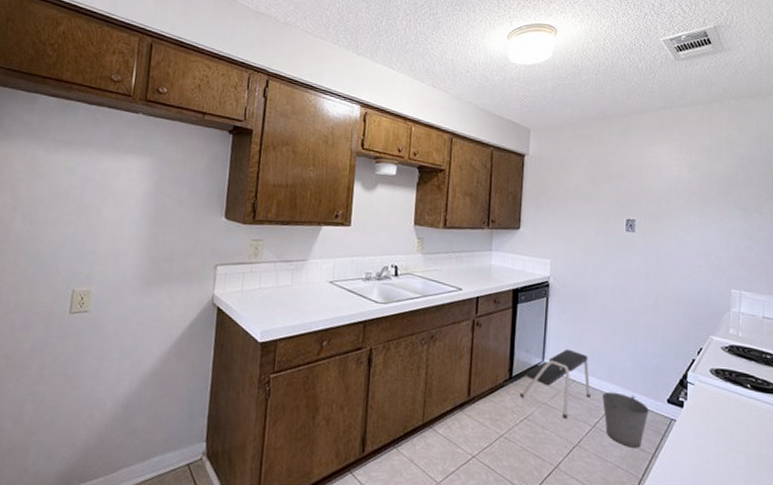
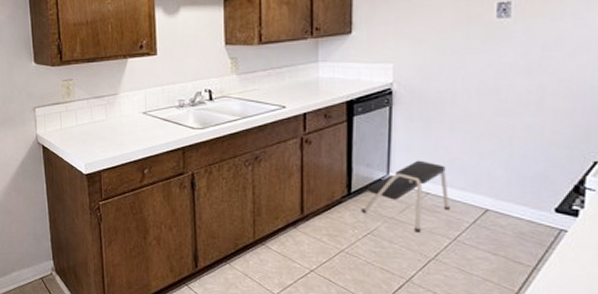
bucket: present [601,391,649,448] -> none [464,203,529,261]

